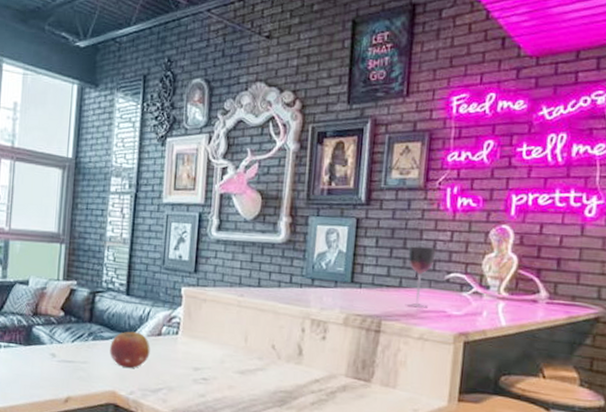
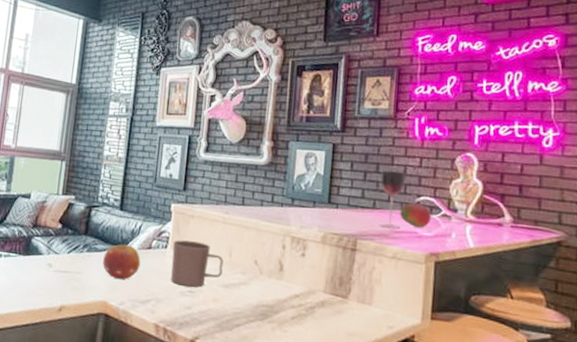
mug: none [183,325,239,374] -> present [171,240,224,287]
fruit: none [428,279,461,308] -> present [400,202,431,229]

